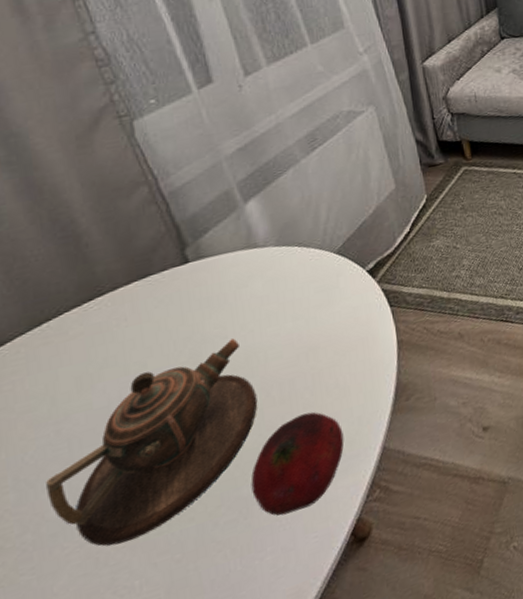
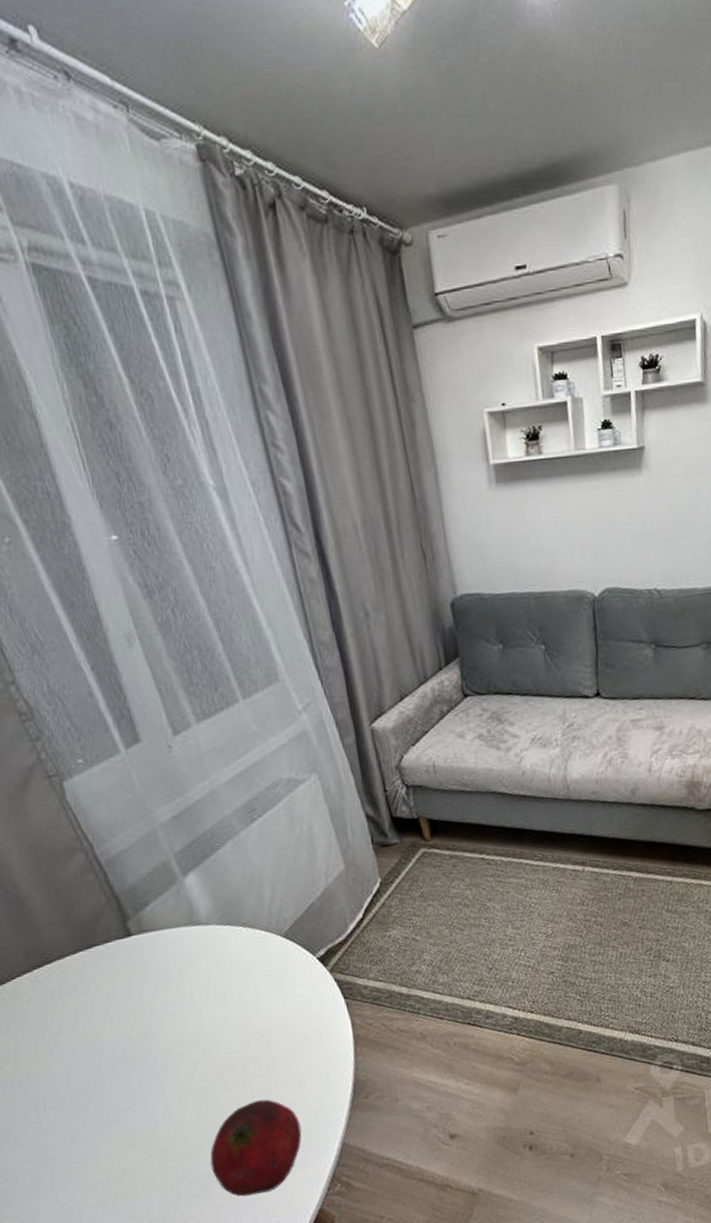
teapot: present [46,338,258,546] -> none [18,1017,212,1203]

